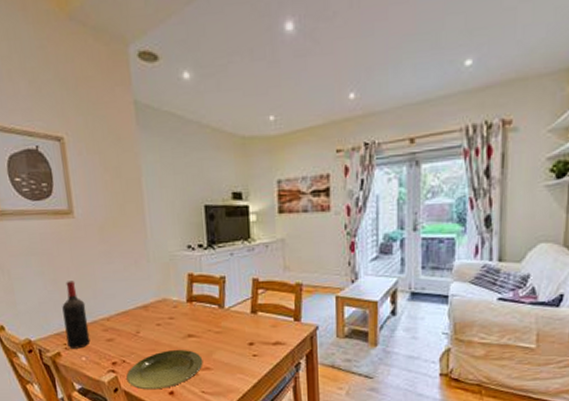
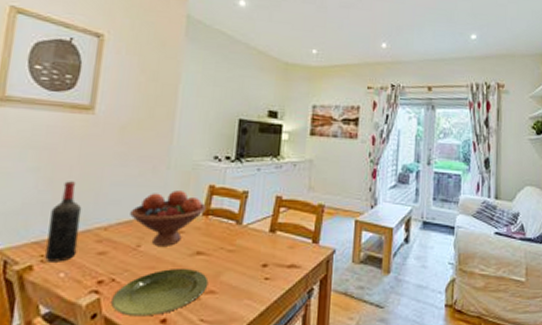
fruit bowl: none [125,281,189,332] -> present [130,190,206,246]

